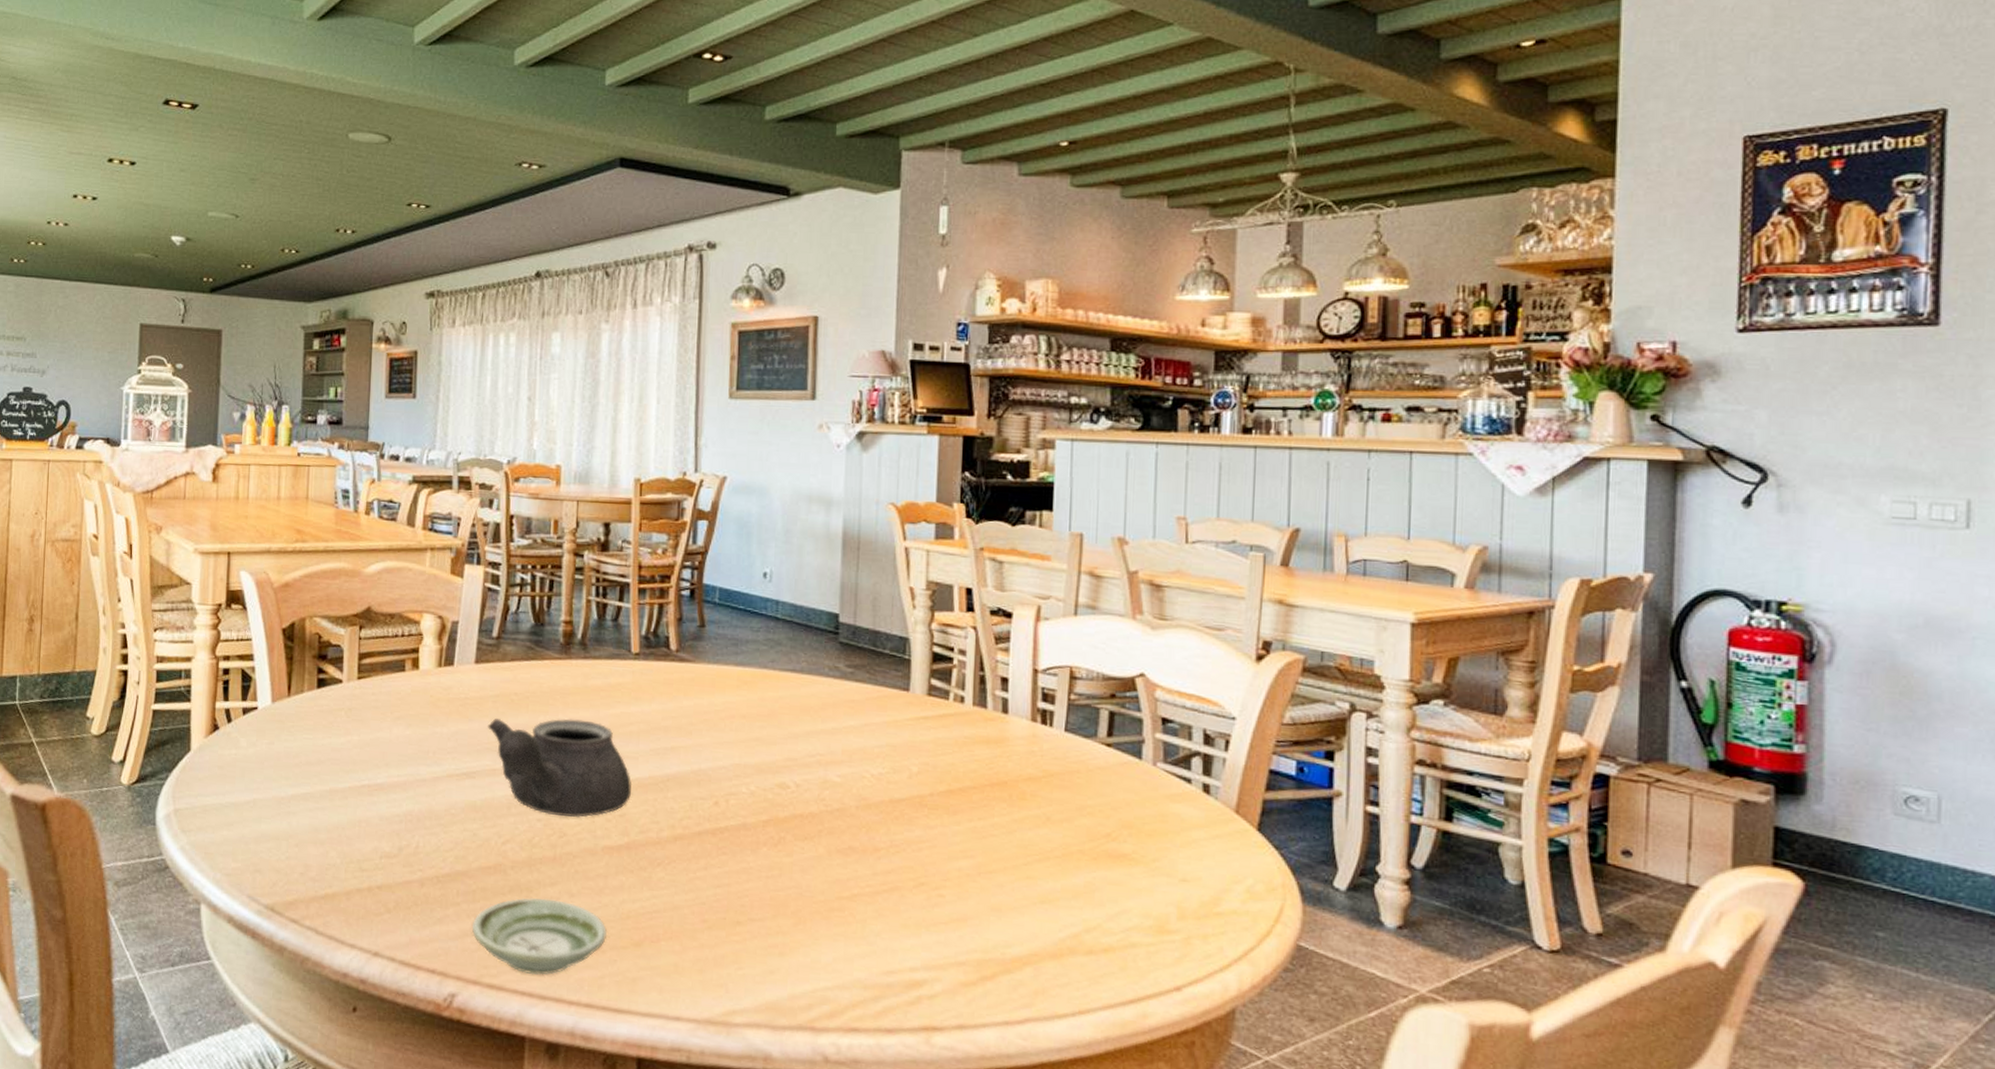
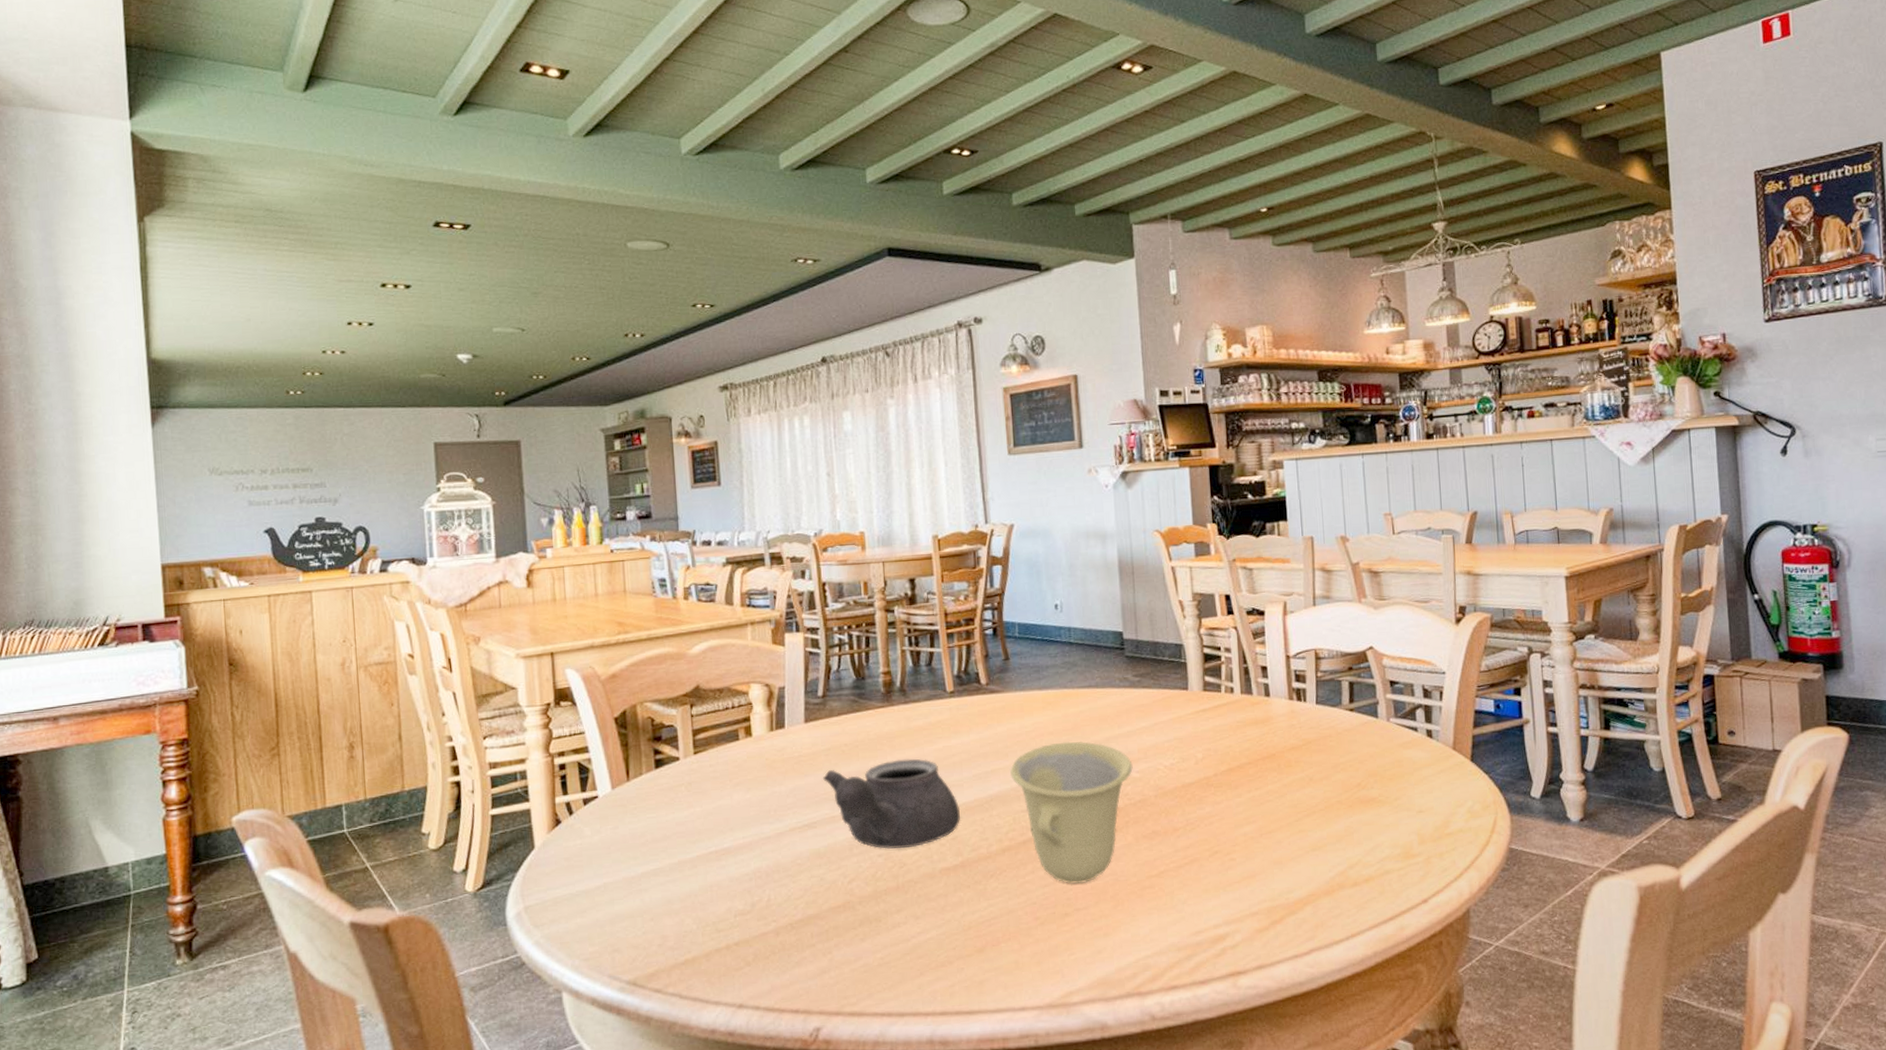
saucer: present [472,898,608,975] -> none [829,924,953,996]
cup: none [692,728,834,892] -> present [1010,741,1133,885]

